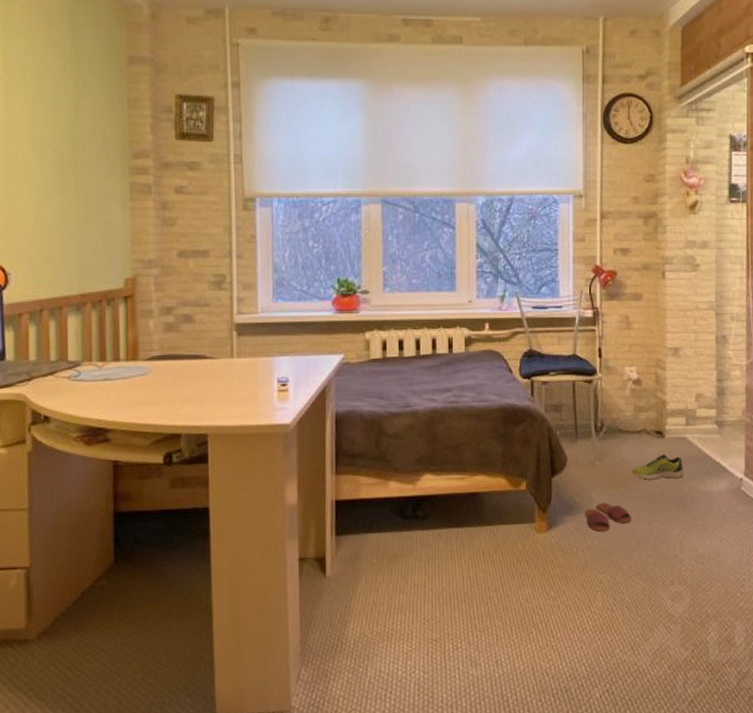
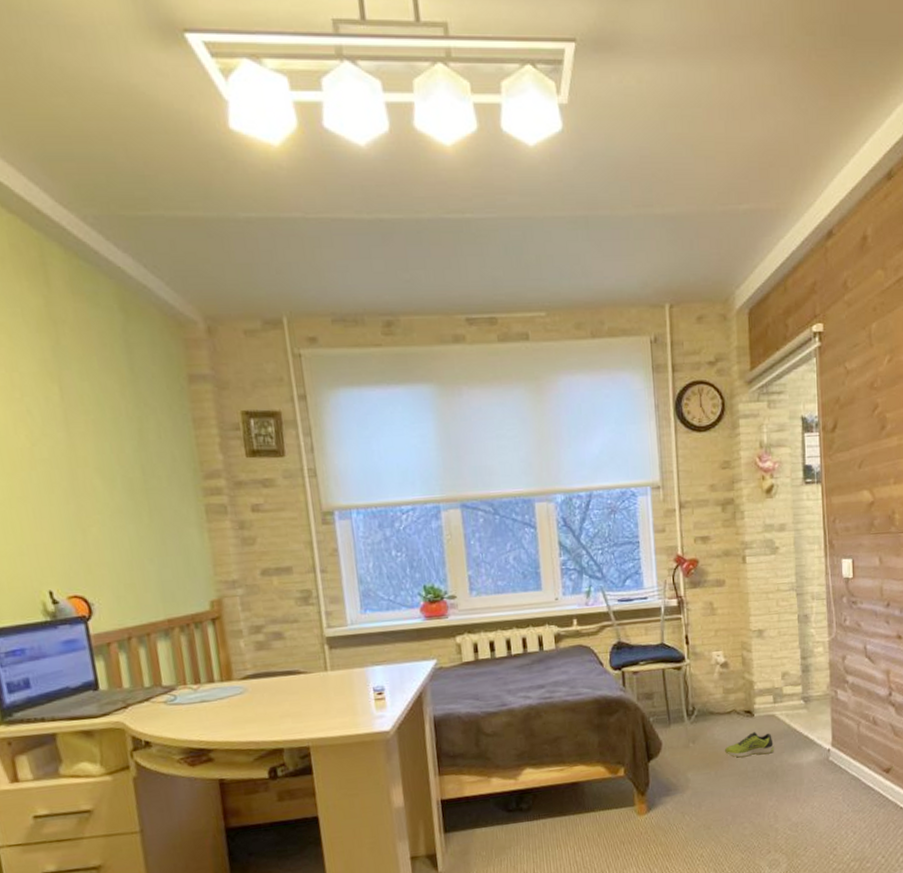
slippers: present [586,502,632,532] -> none [683,781,728,810]

